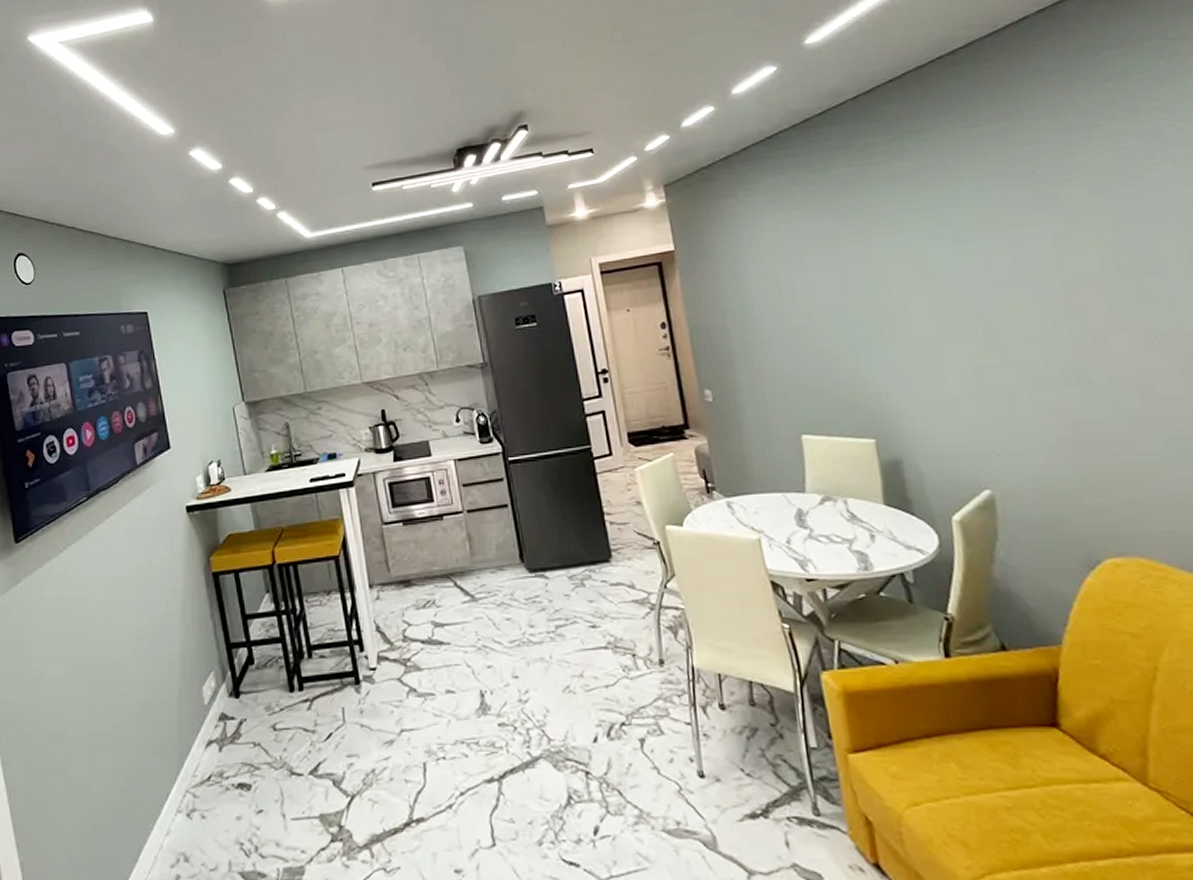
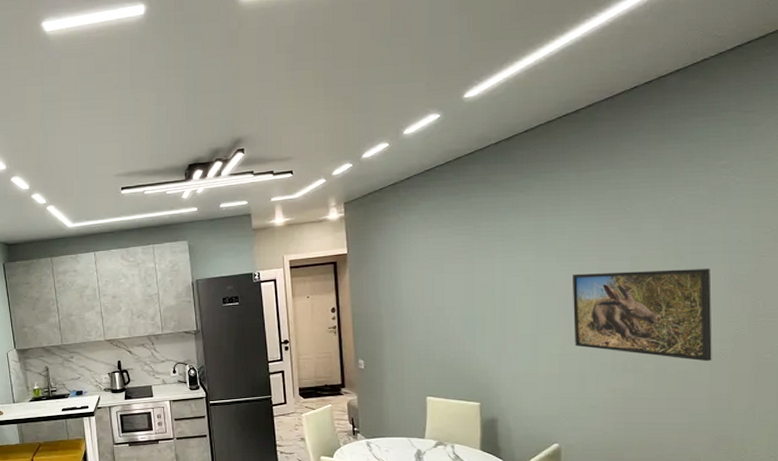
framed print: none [977,241,1184,366] -> present [572,268,712,362]

